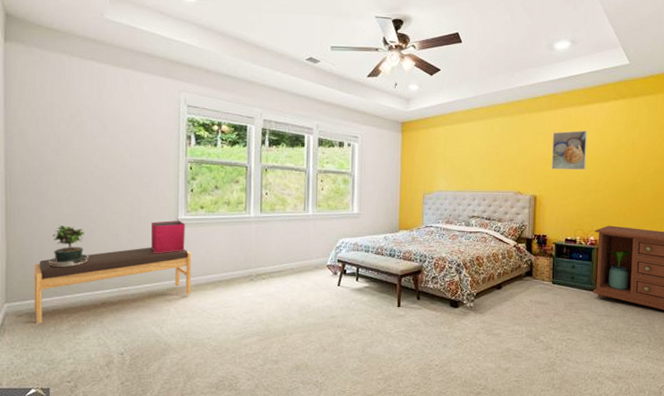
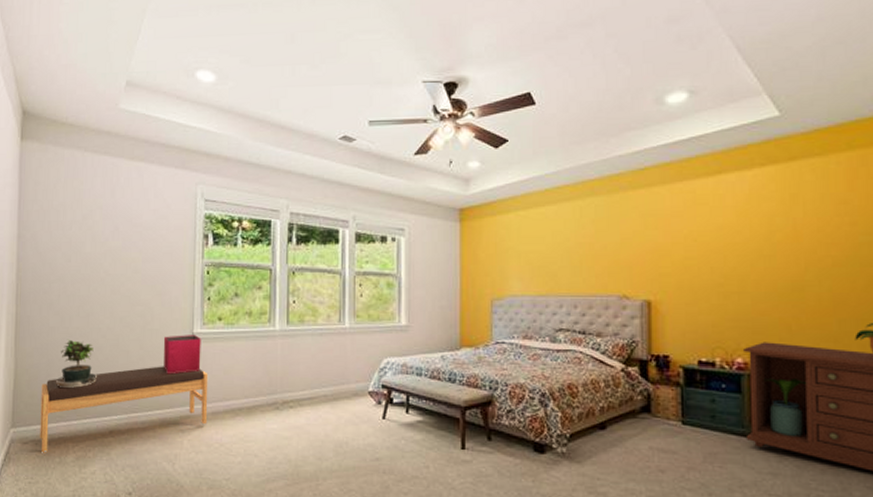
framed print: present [552,130,588,170] -> none [670,210,724,265]

